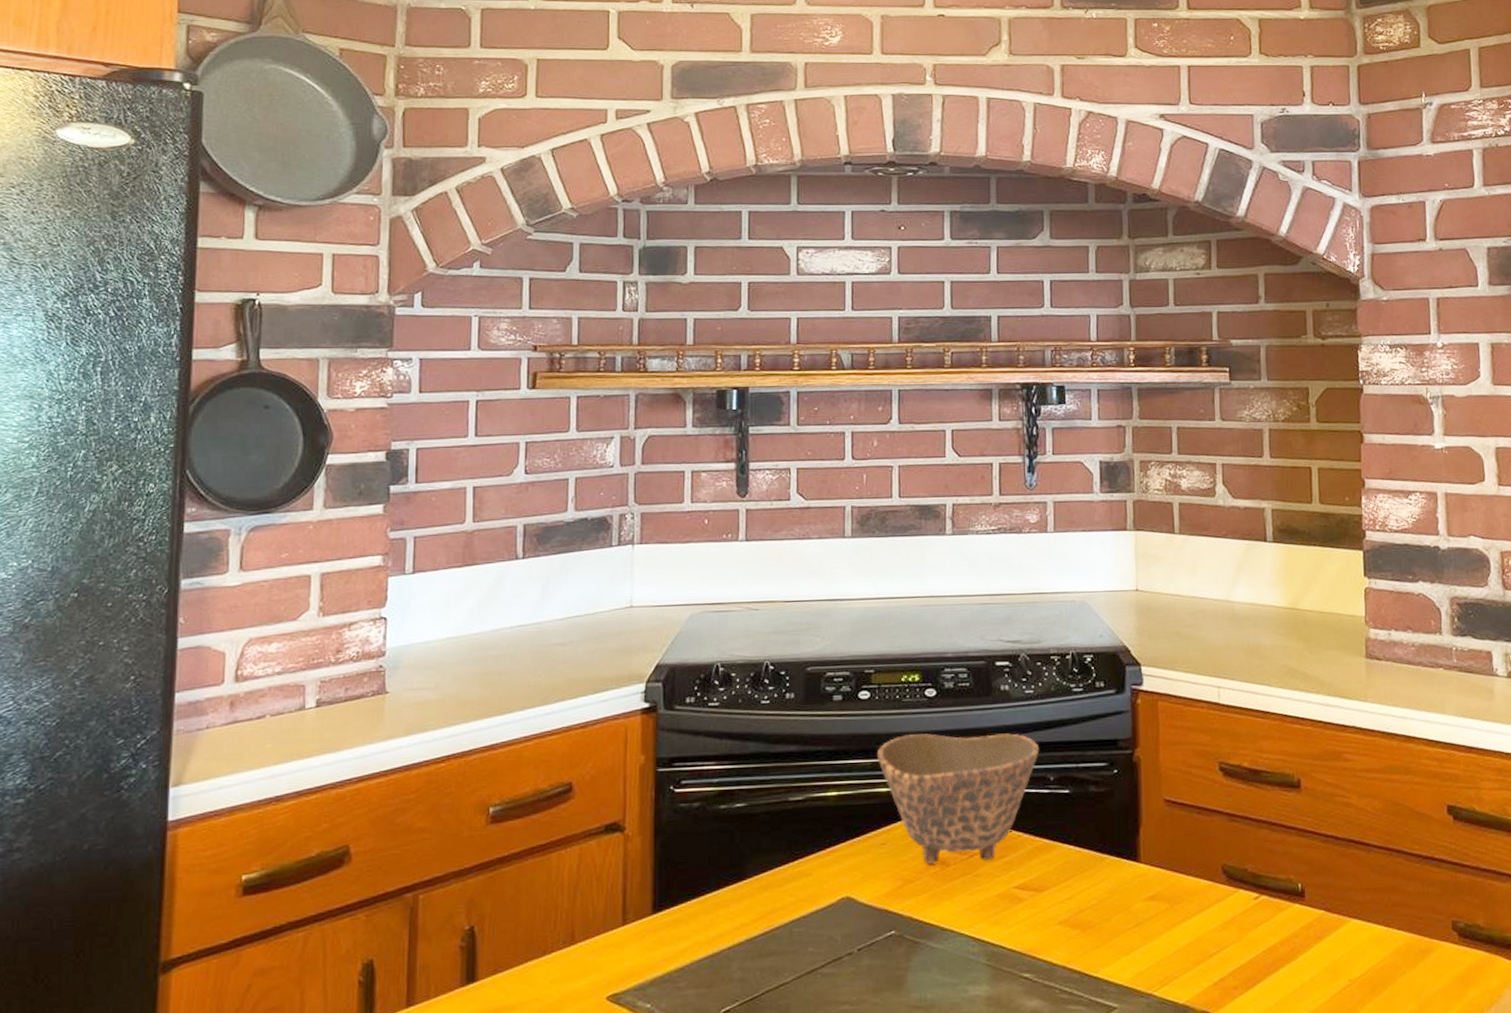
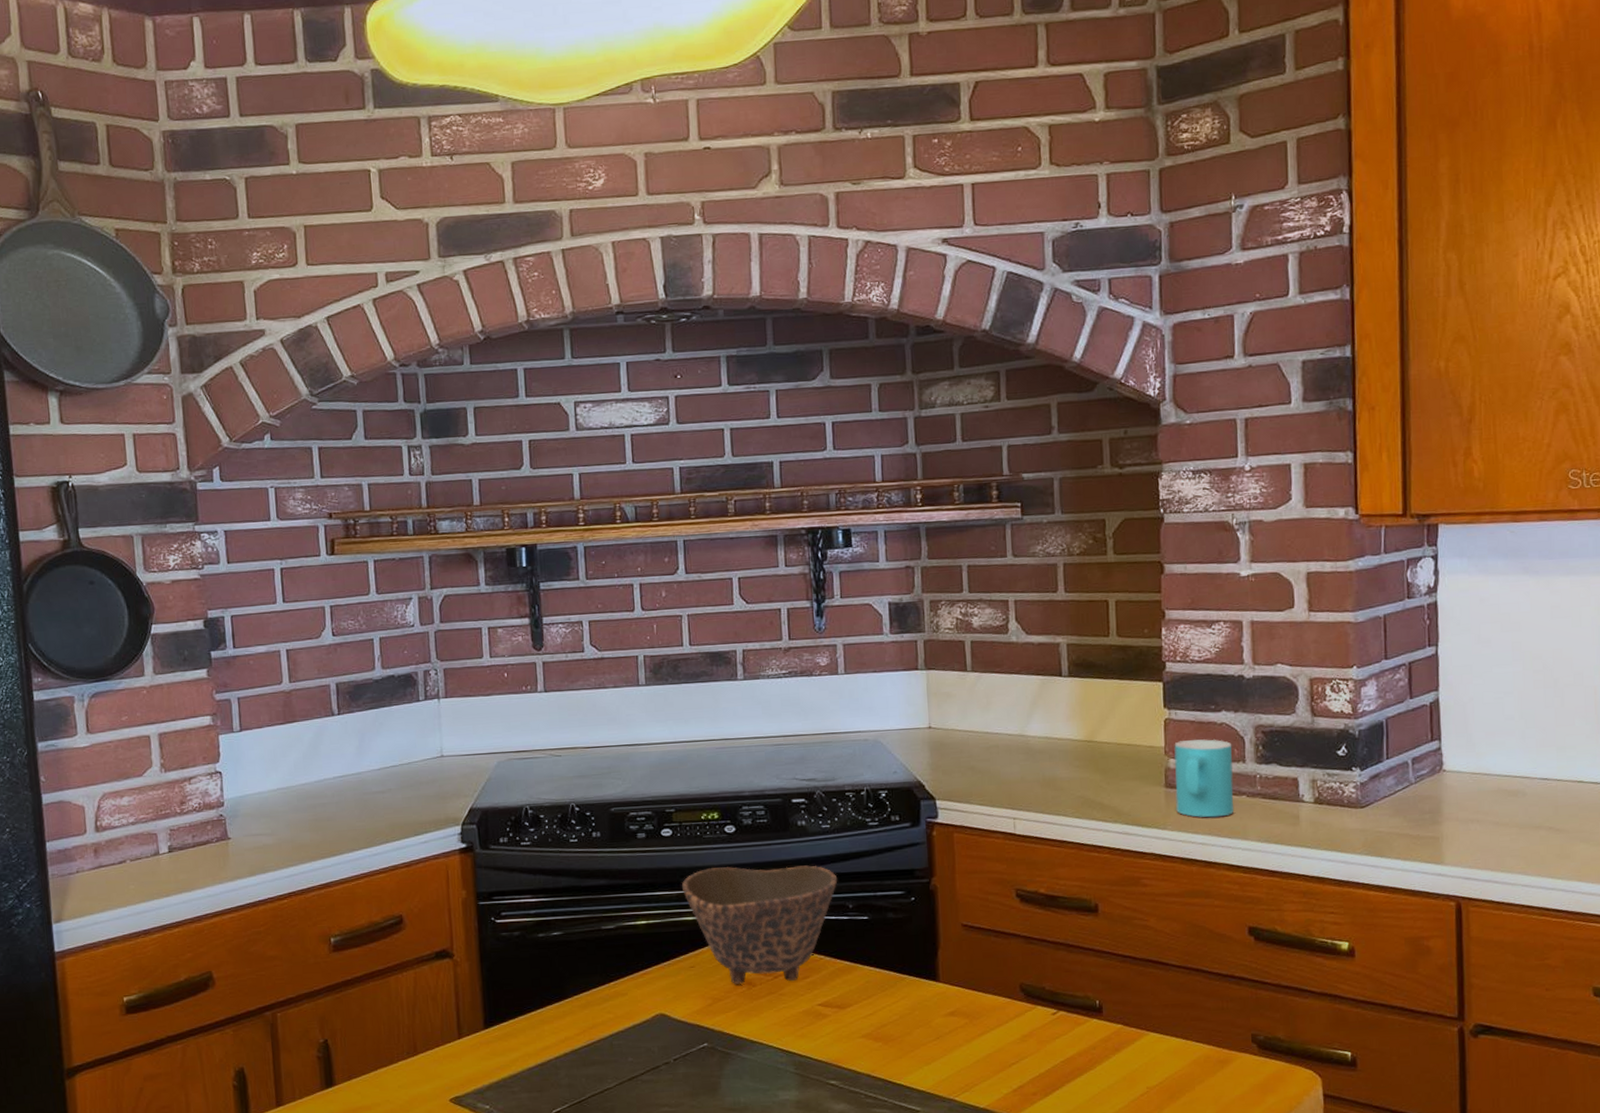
cup: none [1374,609,1431,690] -> present [1174,739,1234,818]

